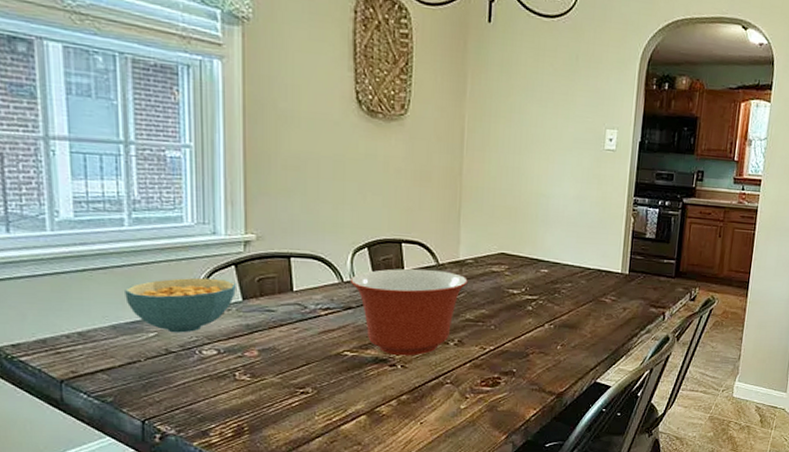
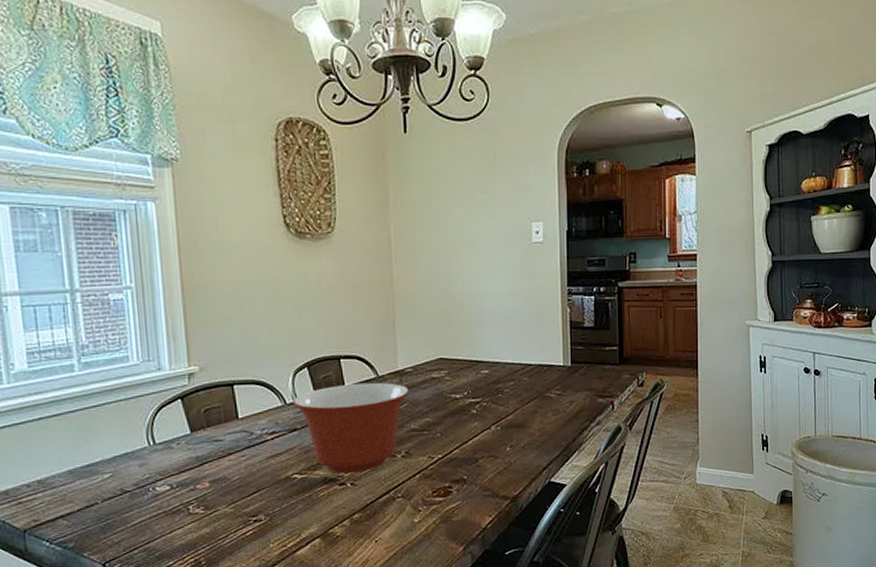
cereal bowl: present [125,277,236,333] -> none [79,413,184,472]

